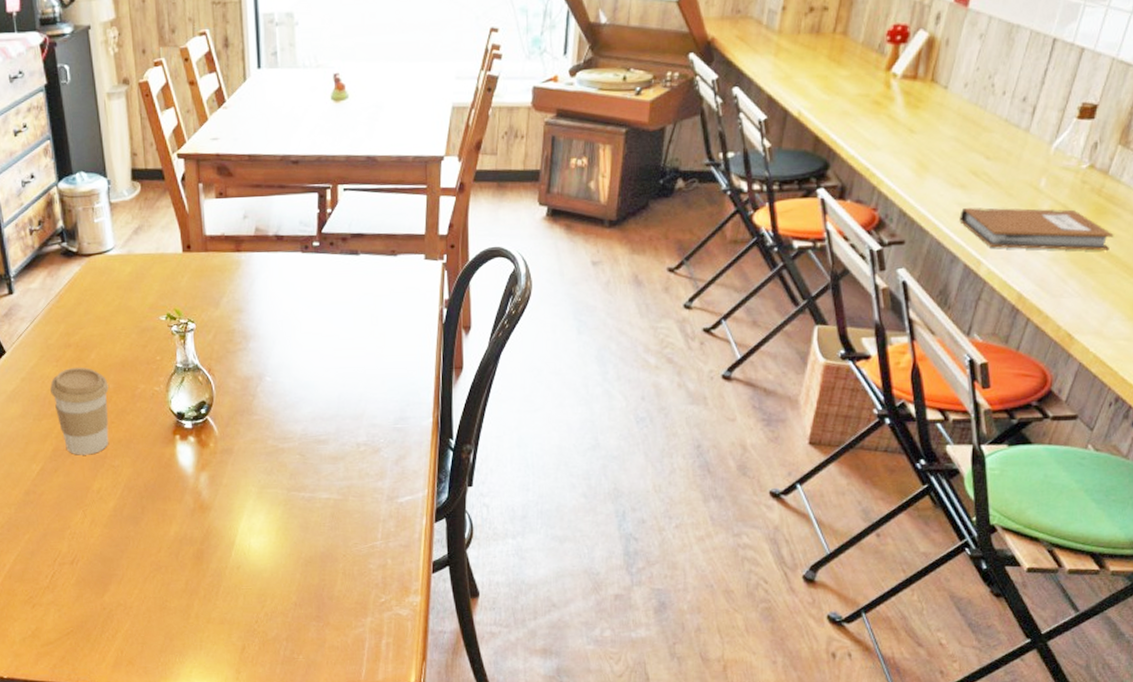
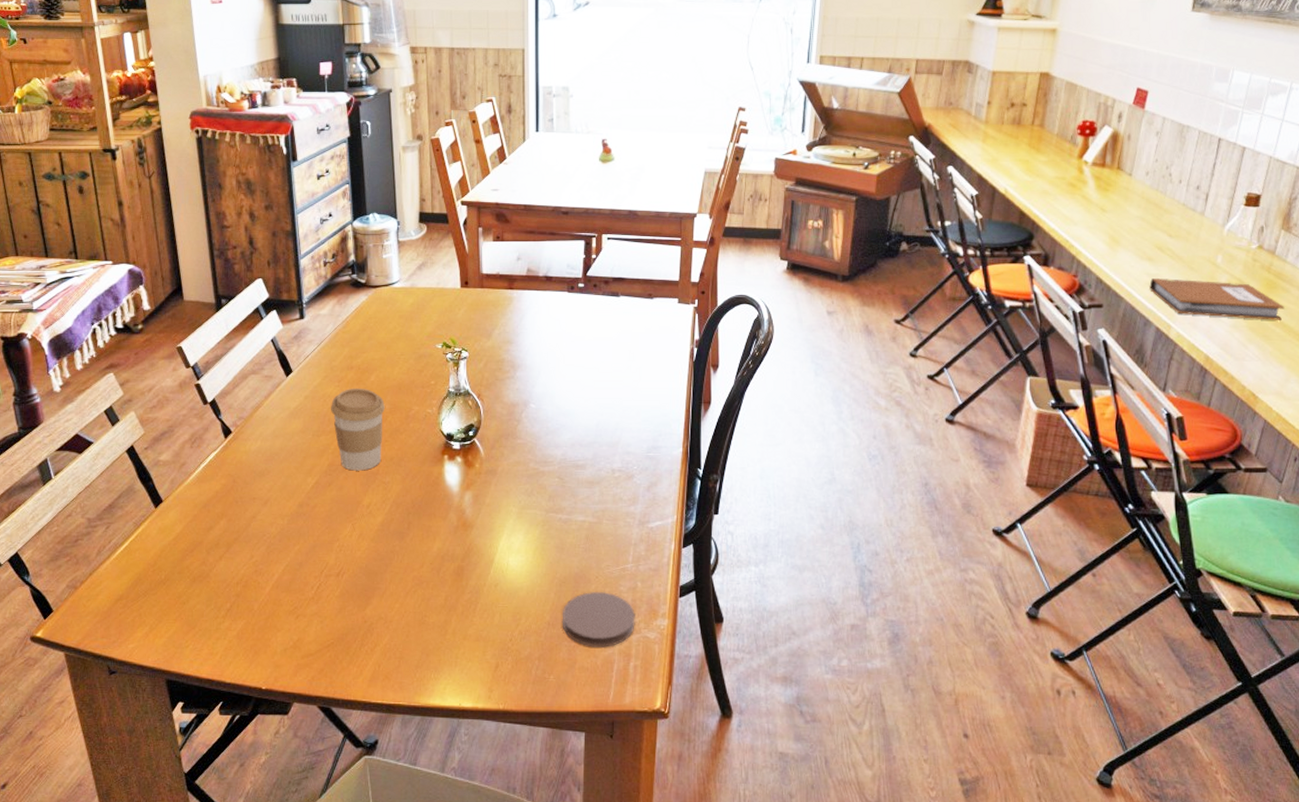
coaster: none [308,570,386,626] -> present [562,592,635,647]

